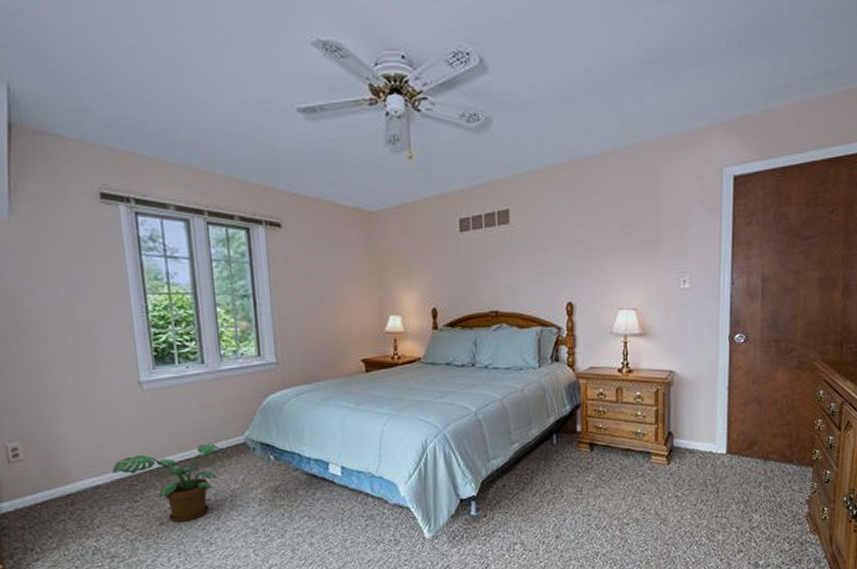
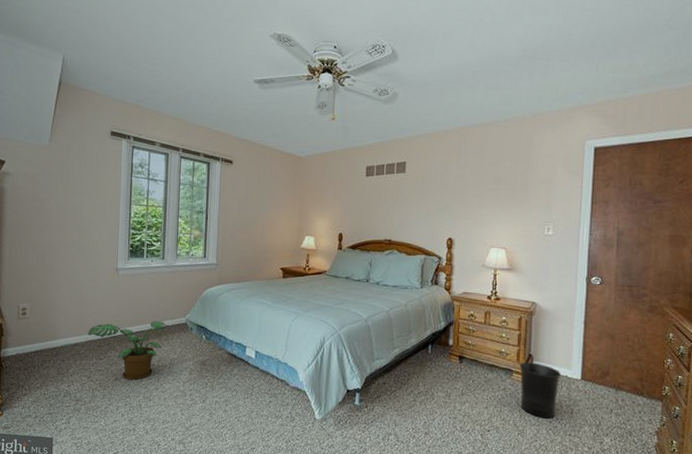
waste bin: none [659,440,704,502] -> present [520,362,561,419]

